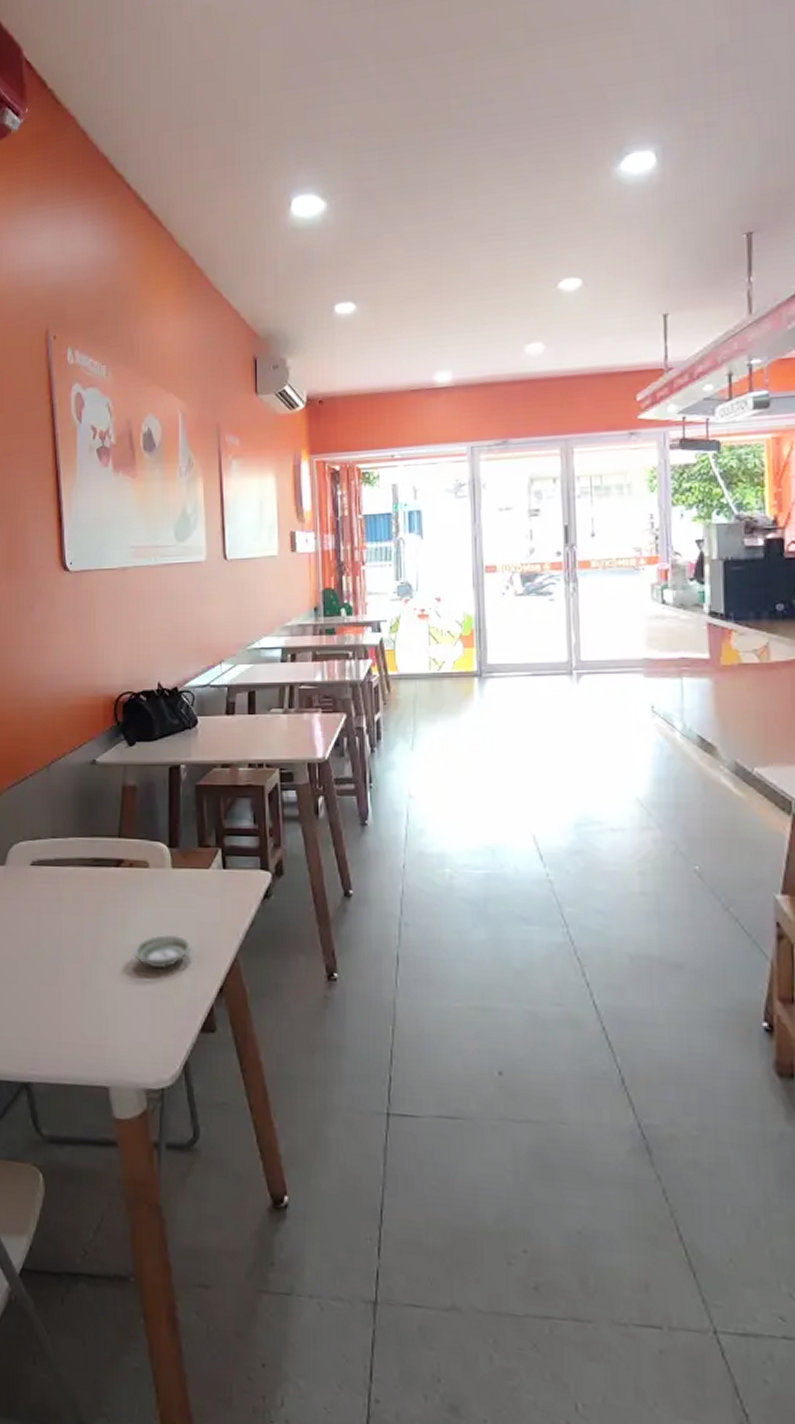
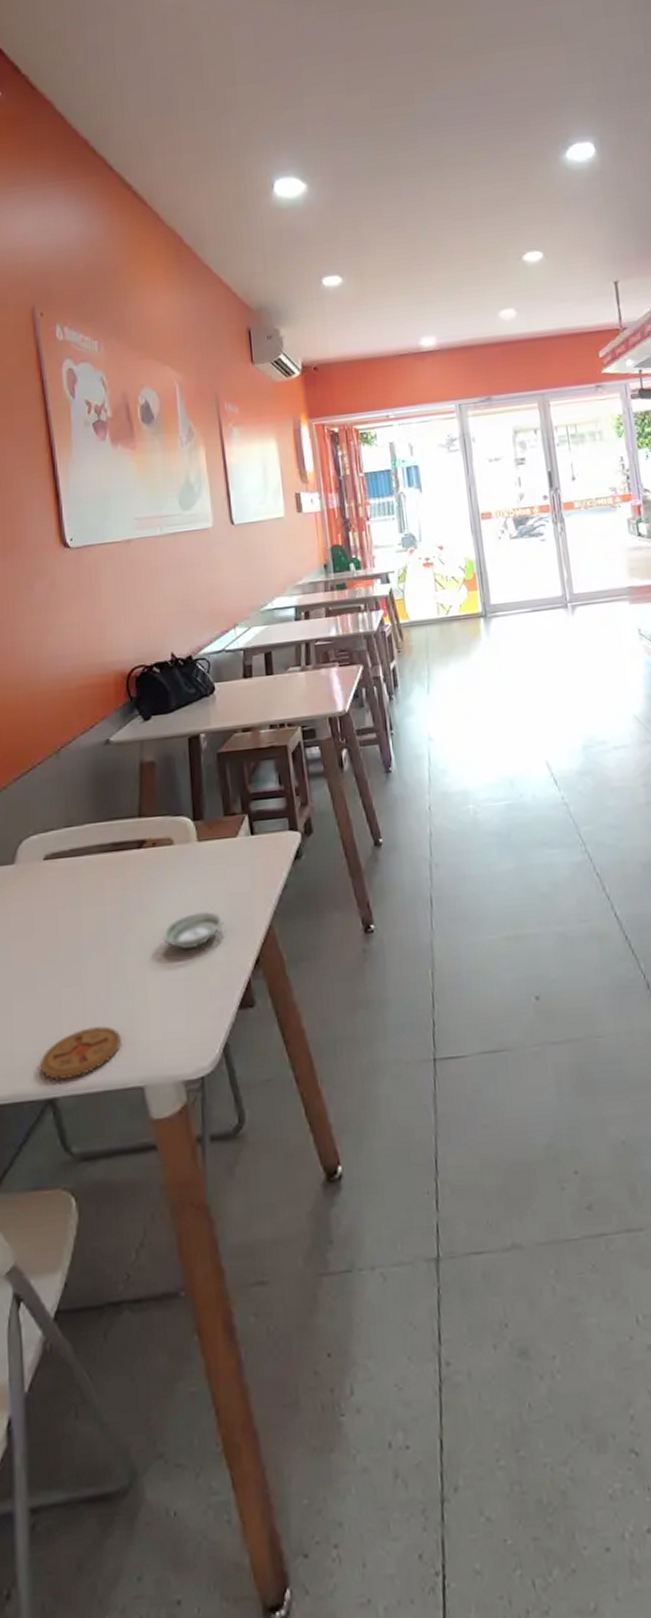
coaster: none [18,1025,90,1069] -> present [39,1026,121,1081]

